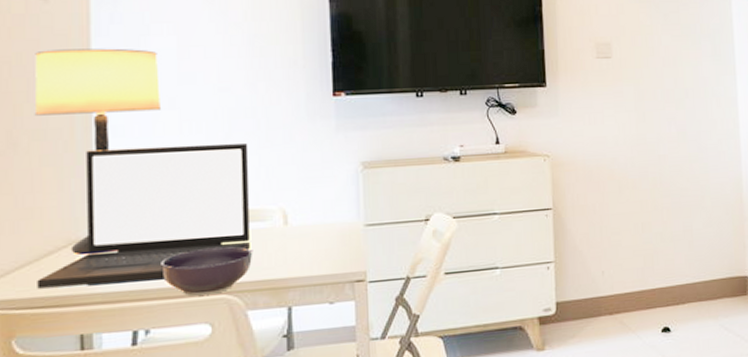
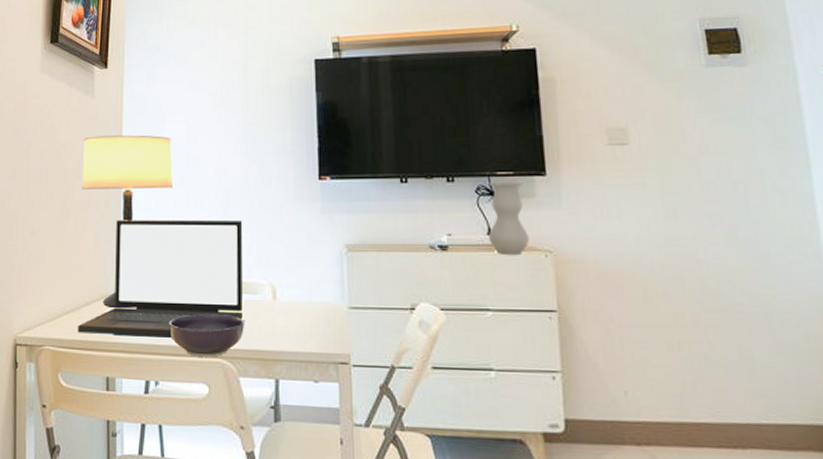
vase: none [496,92,532,163] -> present [488,181,530,256]

